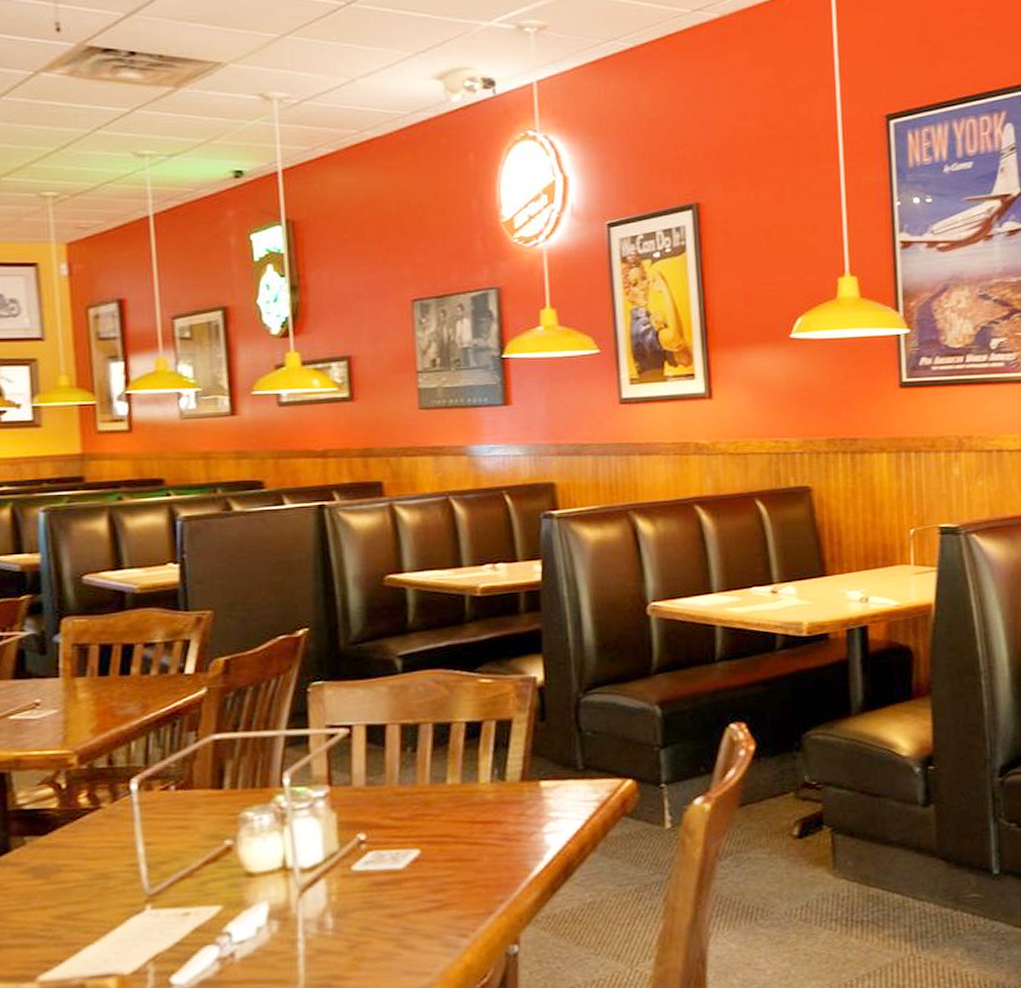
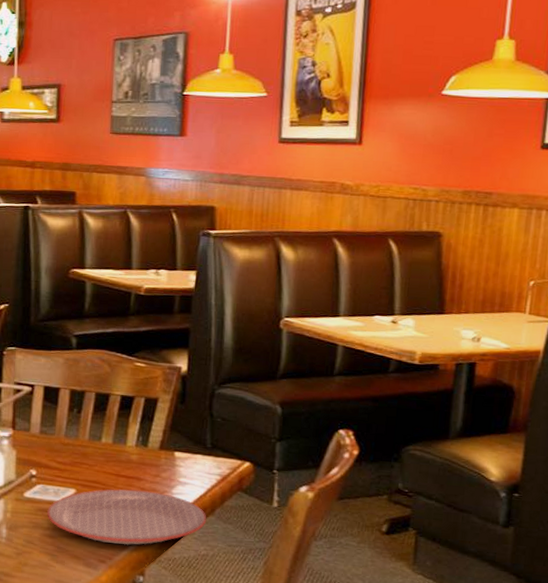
plate: none [385,835,589,911] -> present [47,489,207,545]

